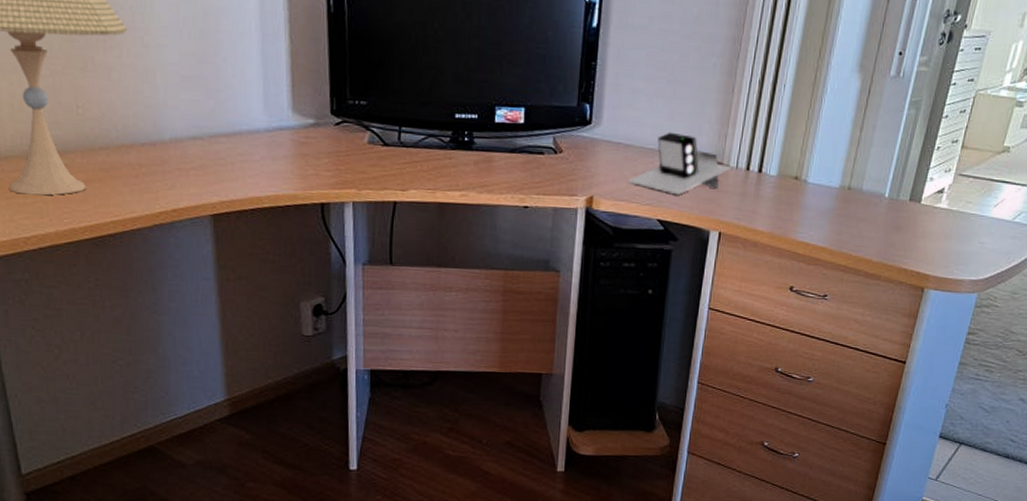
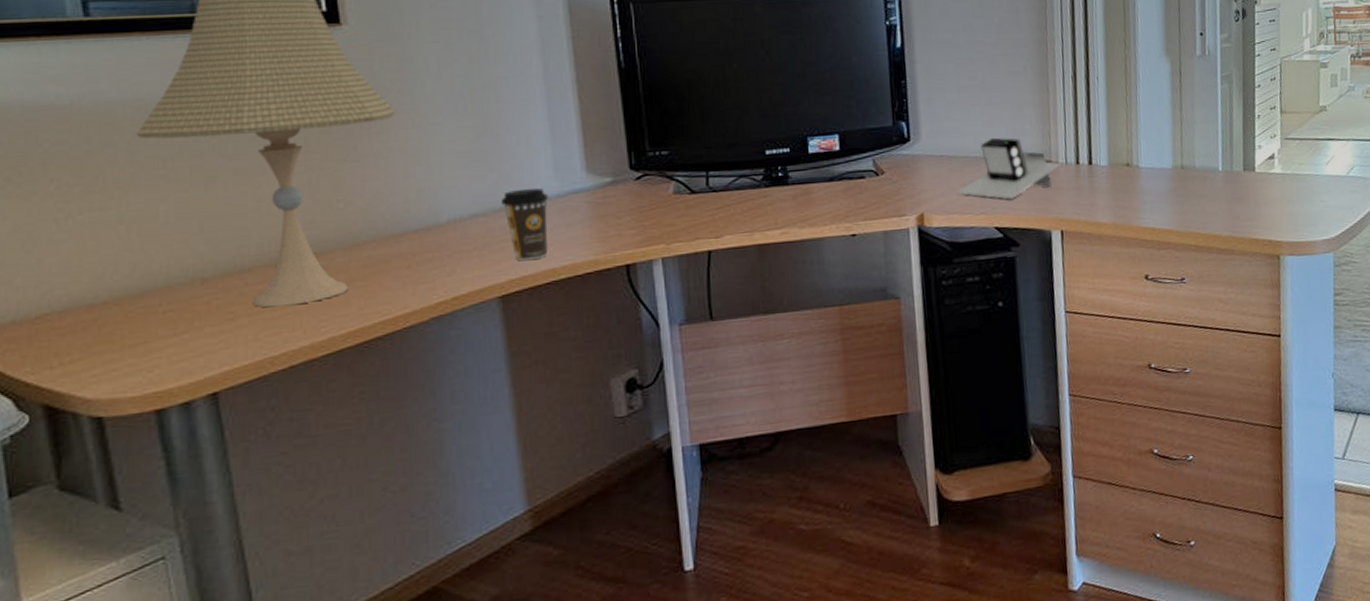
coffee cup: none [216,118,257,187] -> present [500,187,548,261]

